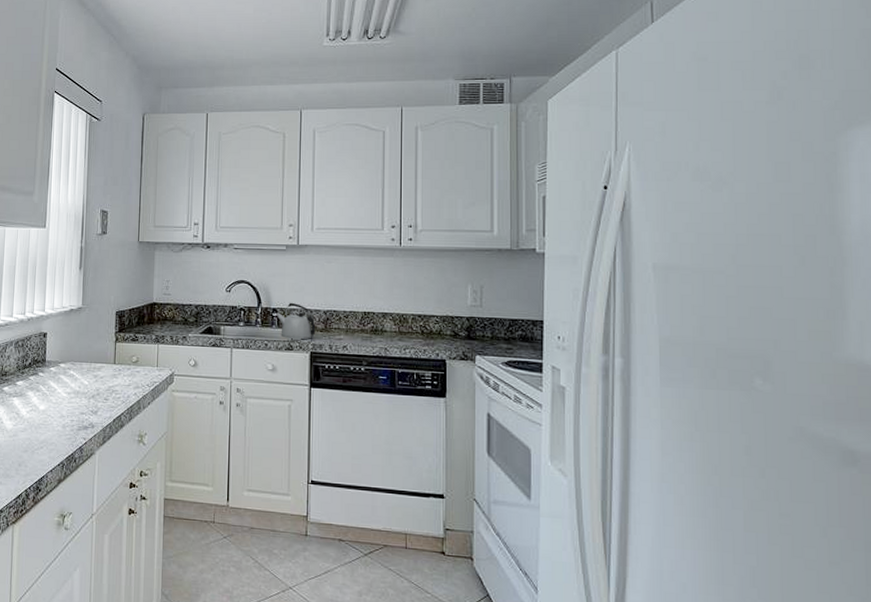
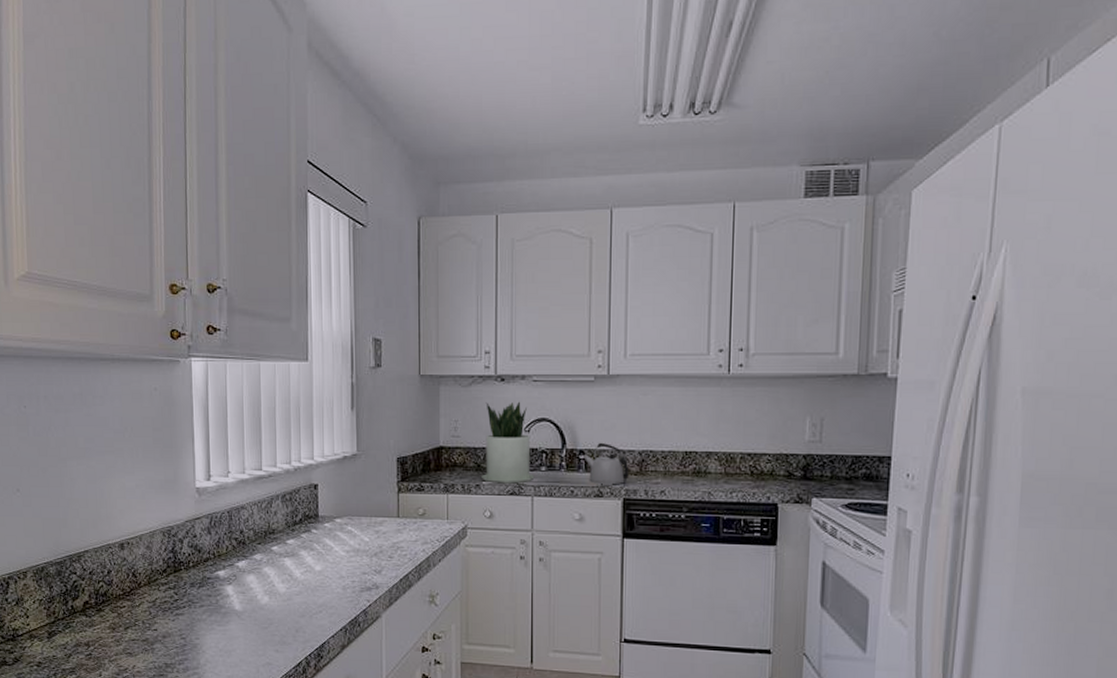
planter: none [188,265,234,338] -> present [482,401,535,485]

